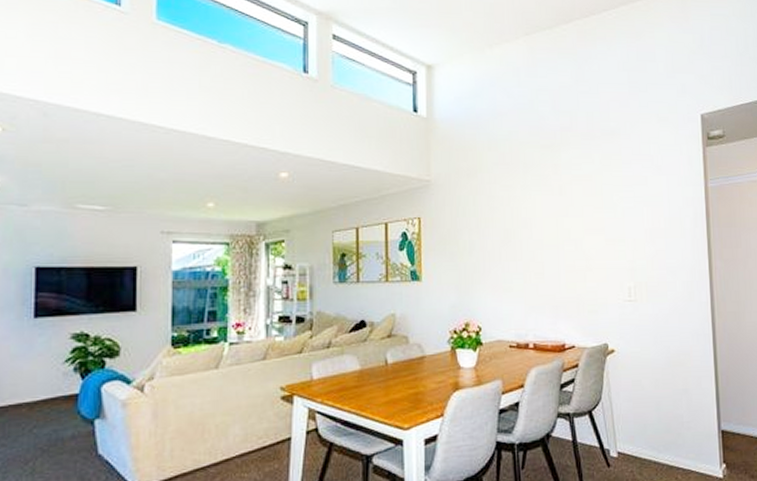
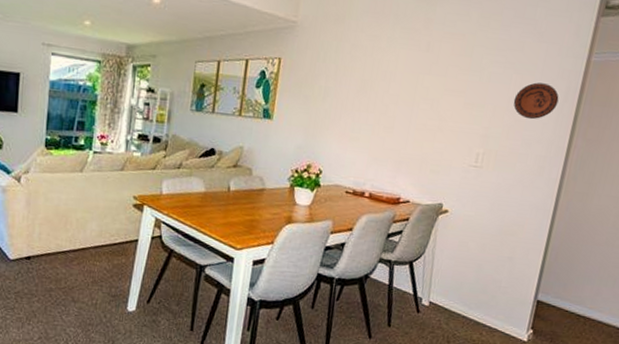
decorative plate: none [650,212,690,248] -> present [513,82,559,120]

